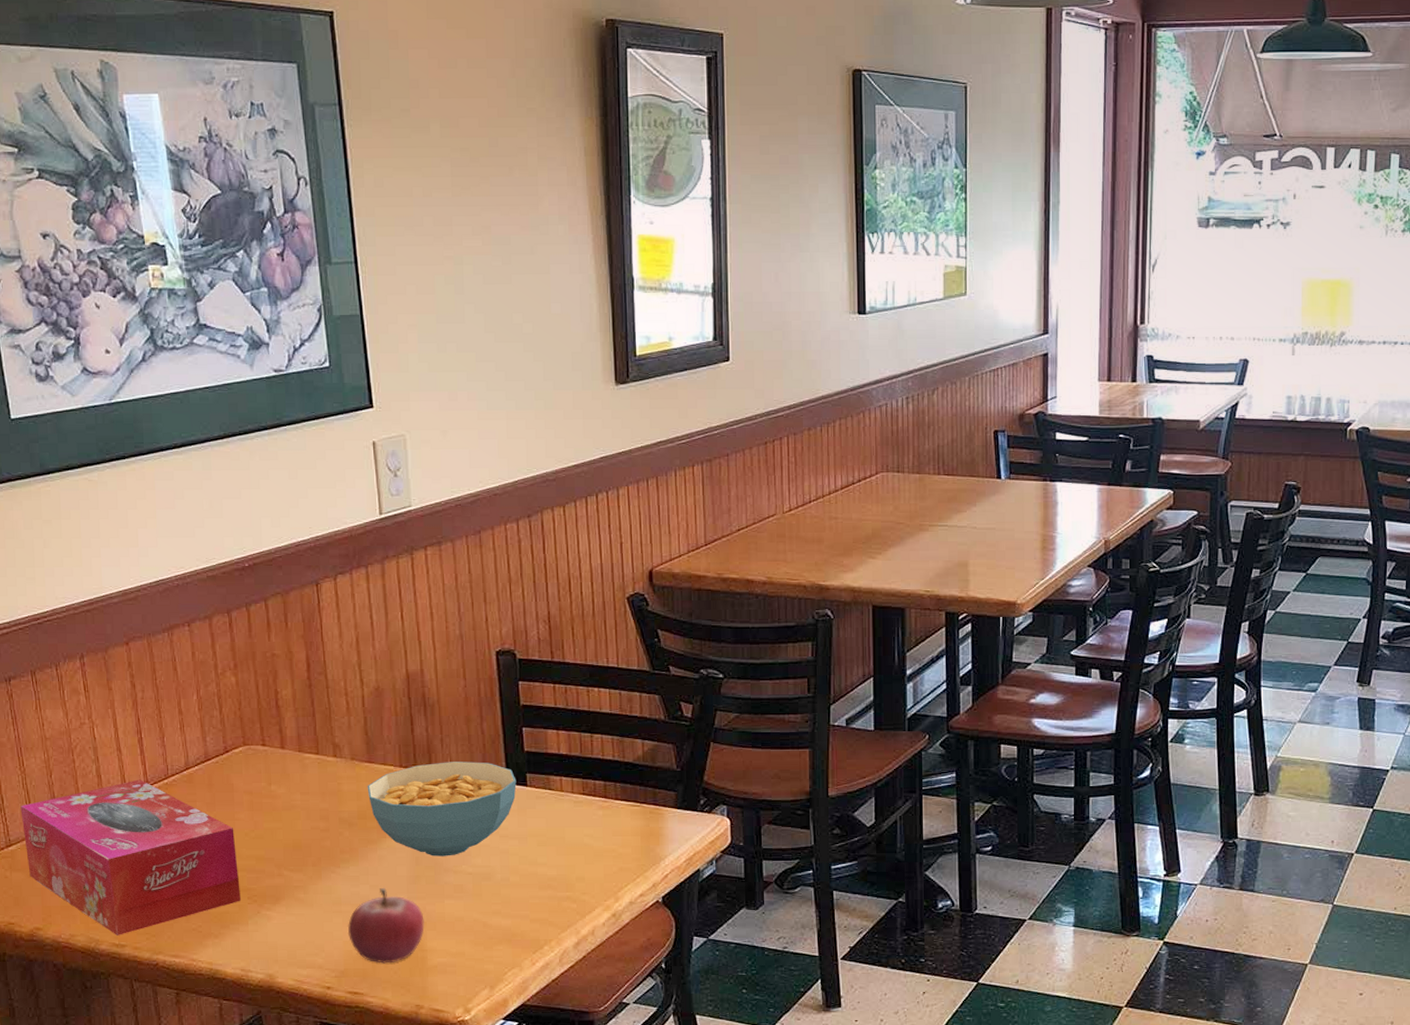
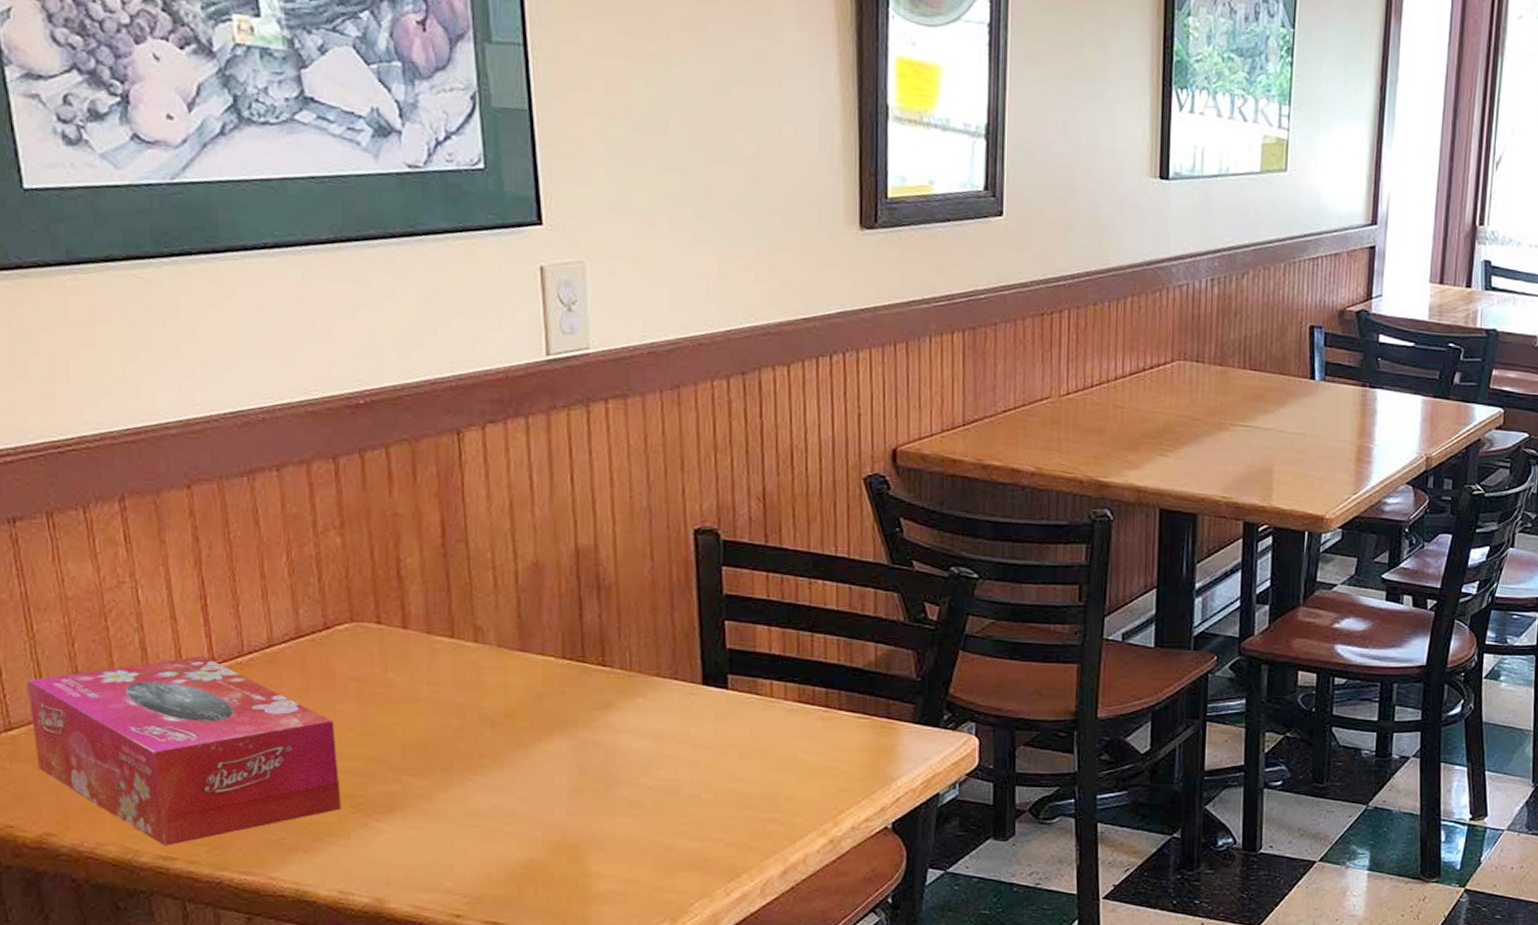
fruit: present [347,887,424,964] -> none [485,799,588,889]
cereal bowl: present [367,762,517,857] -> none [518,655,714,767]

